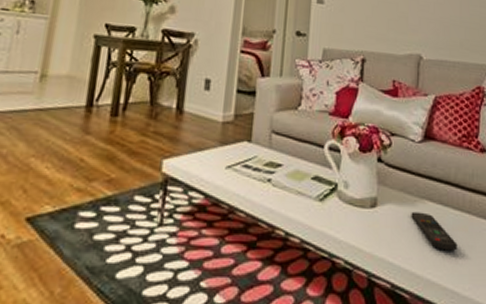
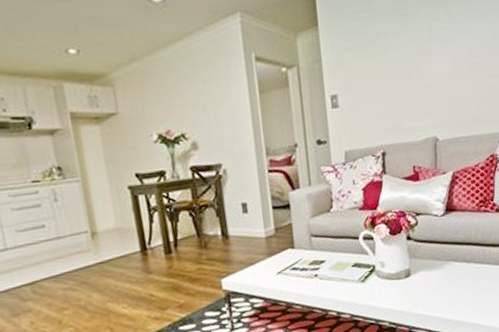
remote control: present [411,211,458,251] -> none [440,271,481,297]

